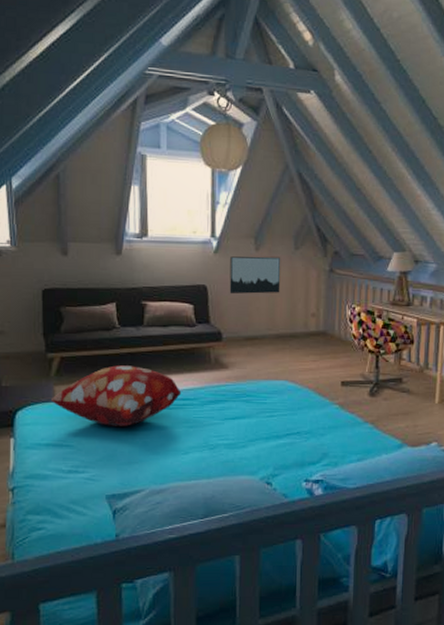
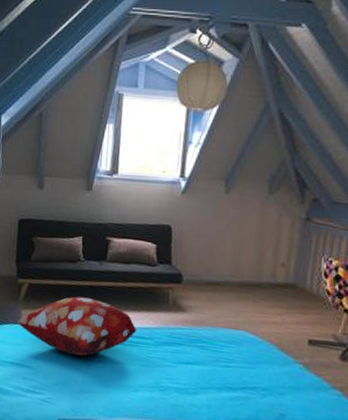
wall art: present [229,256,281,294] -> none [194,198,253,239]

